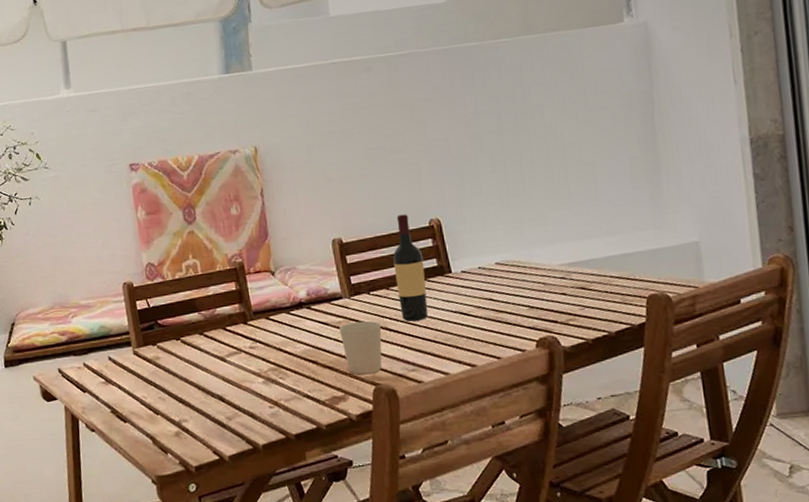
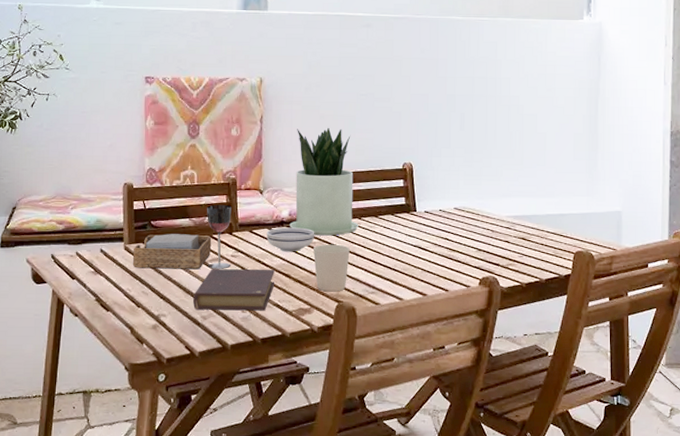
napkin holder: none [143,328,227,373] -> present [132,234,212,270]
book: none [214,356,301,411] -> present [193,269,275,311]
wineglass: none [216,292,250,364] -> present [207,204,232,269]
bowl: none [284,307,339,336] -> present [266,227,315,252]
planter: none [303,190,388,314] -> present [289,127,360,236]
wine bottle: present [393,214,429,322] -> none [368,155,394,250]

